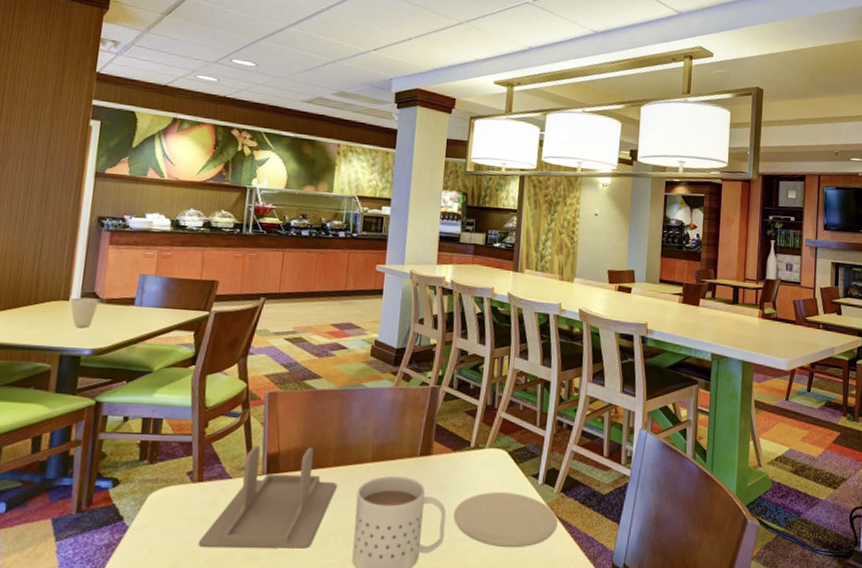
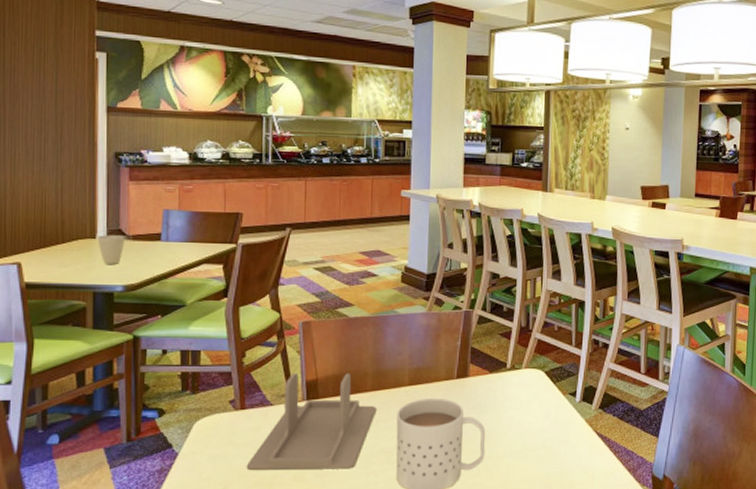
plate: present [453,492,558,548] -> none [492,411,597,463]

